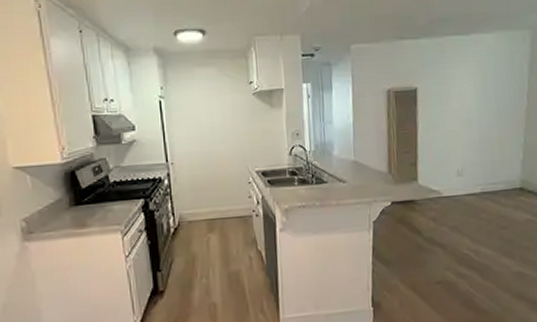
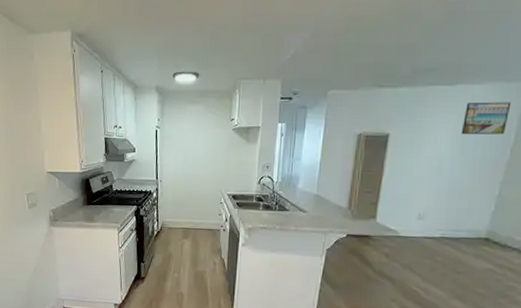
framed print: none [482,49,520,83] -> present [461,102,512,135]

